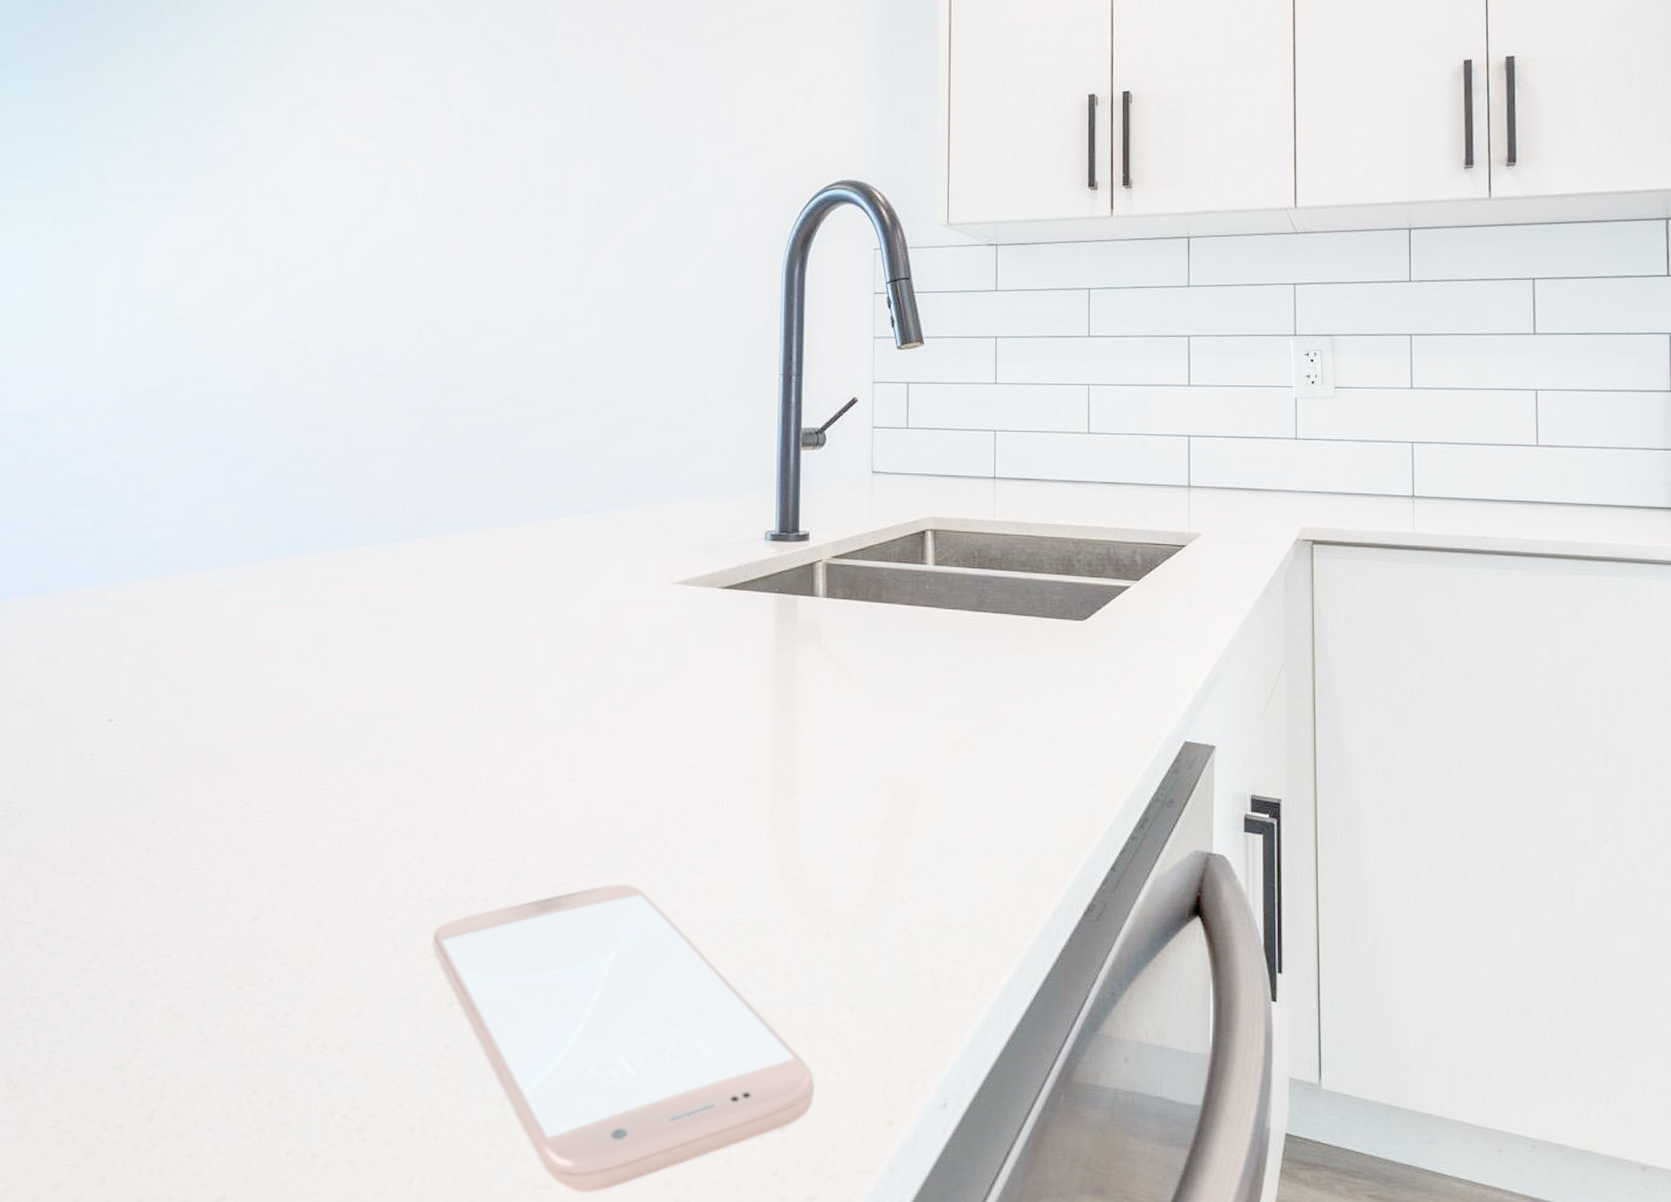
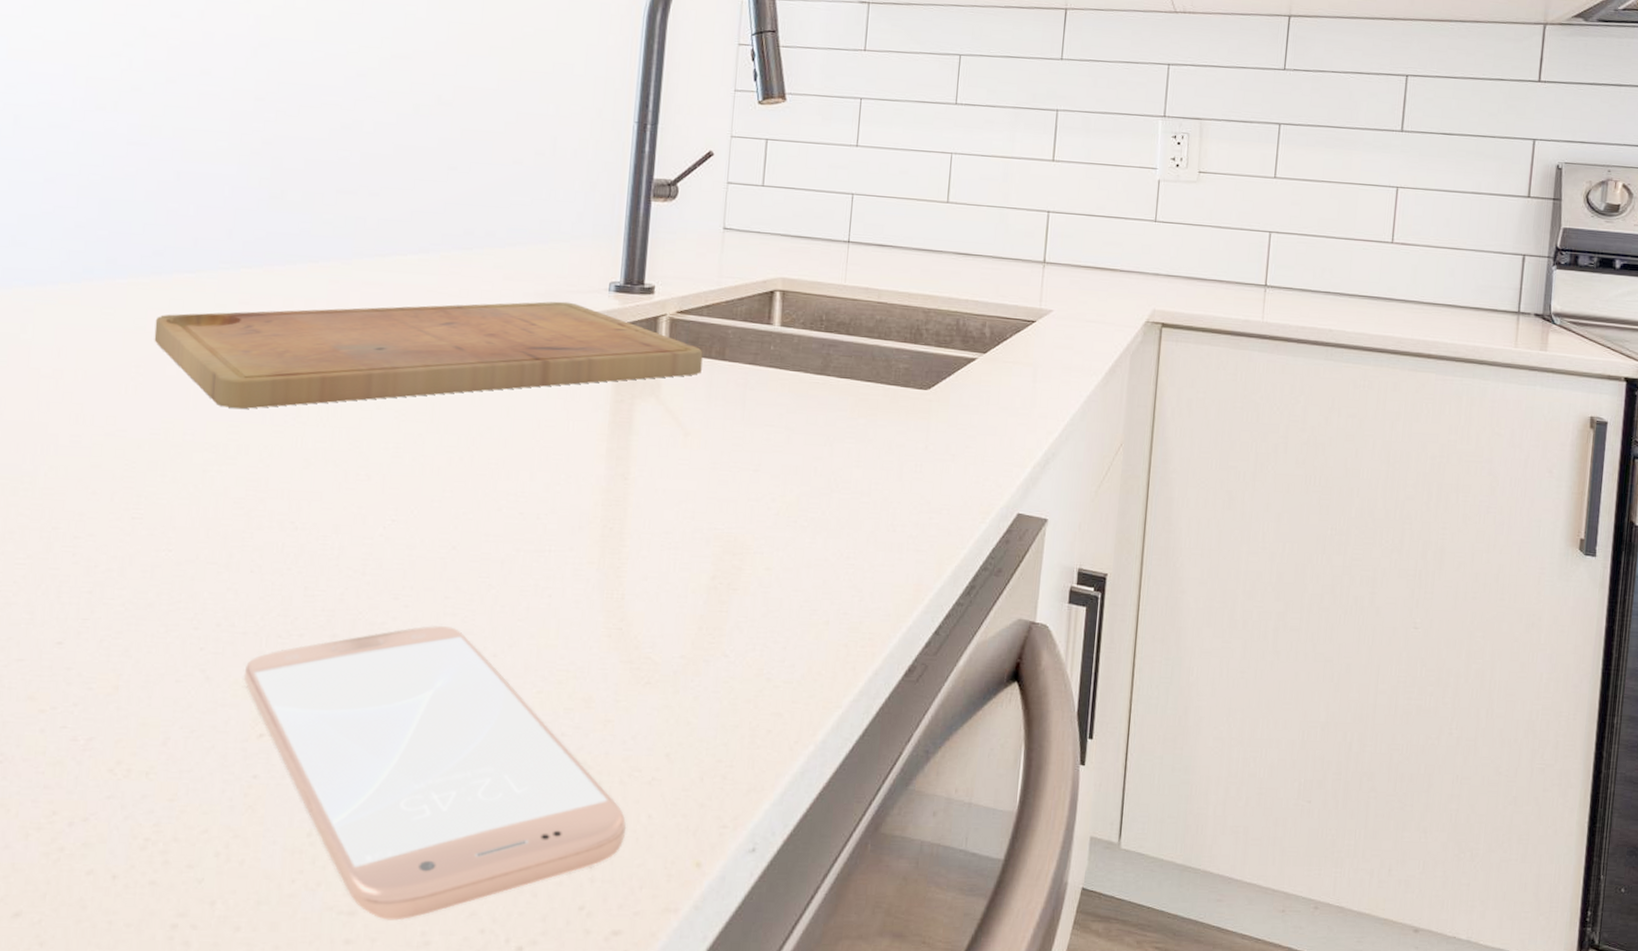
cutting board: none [335,553,860,677] -> present [154,301,703,410]

